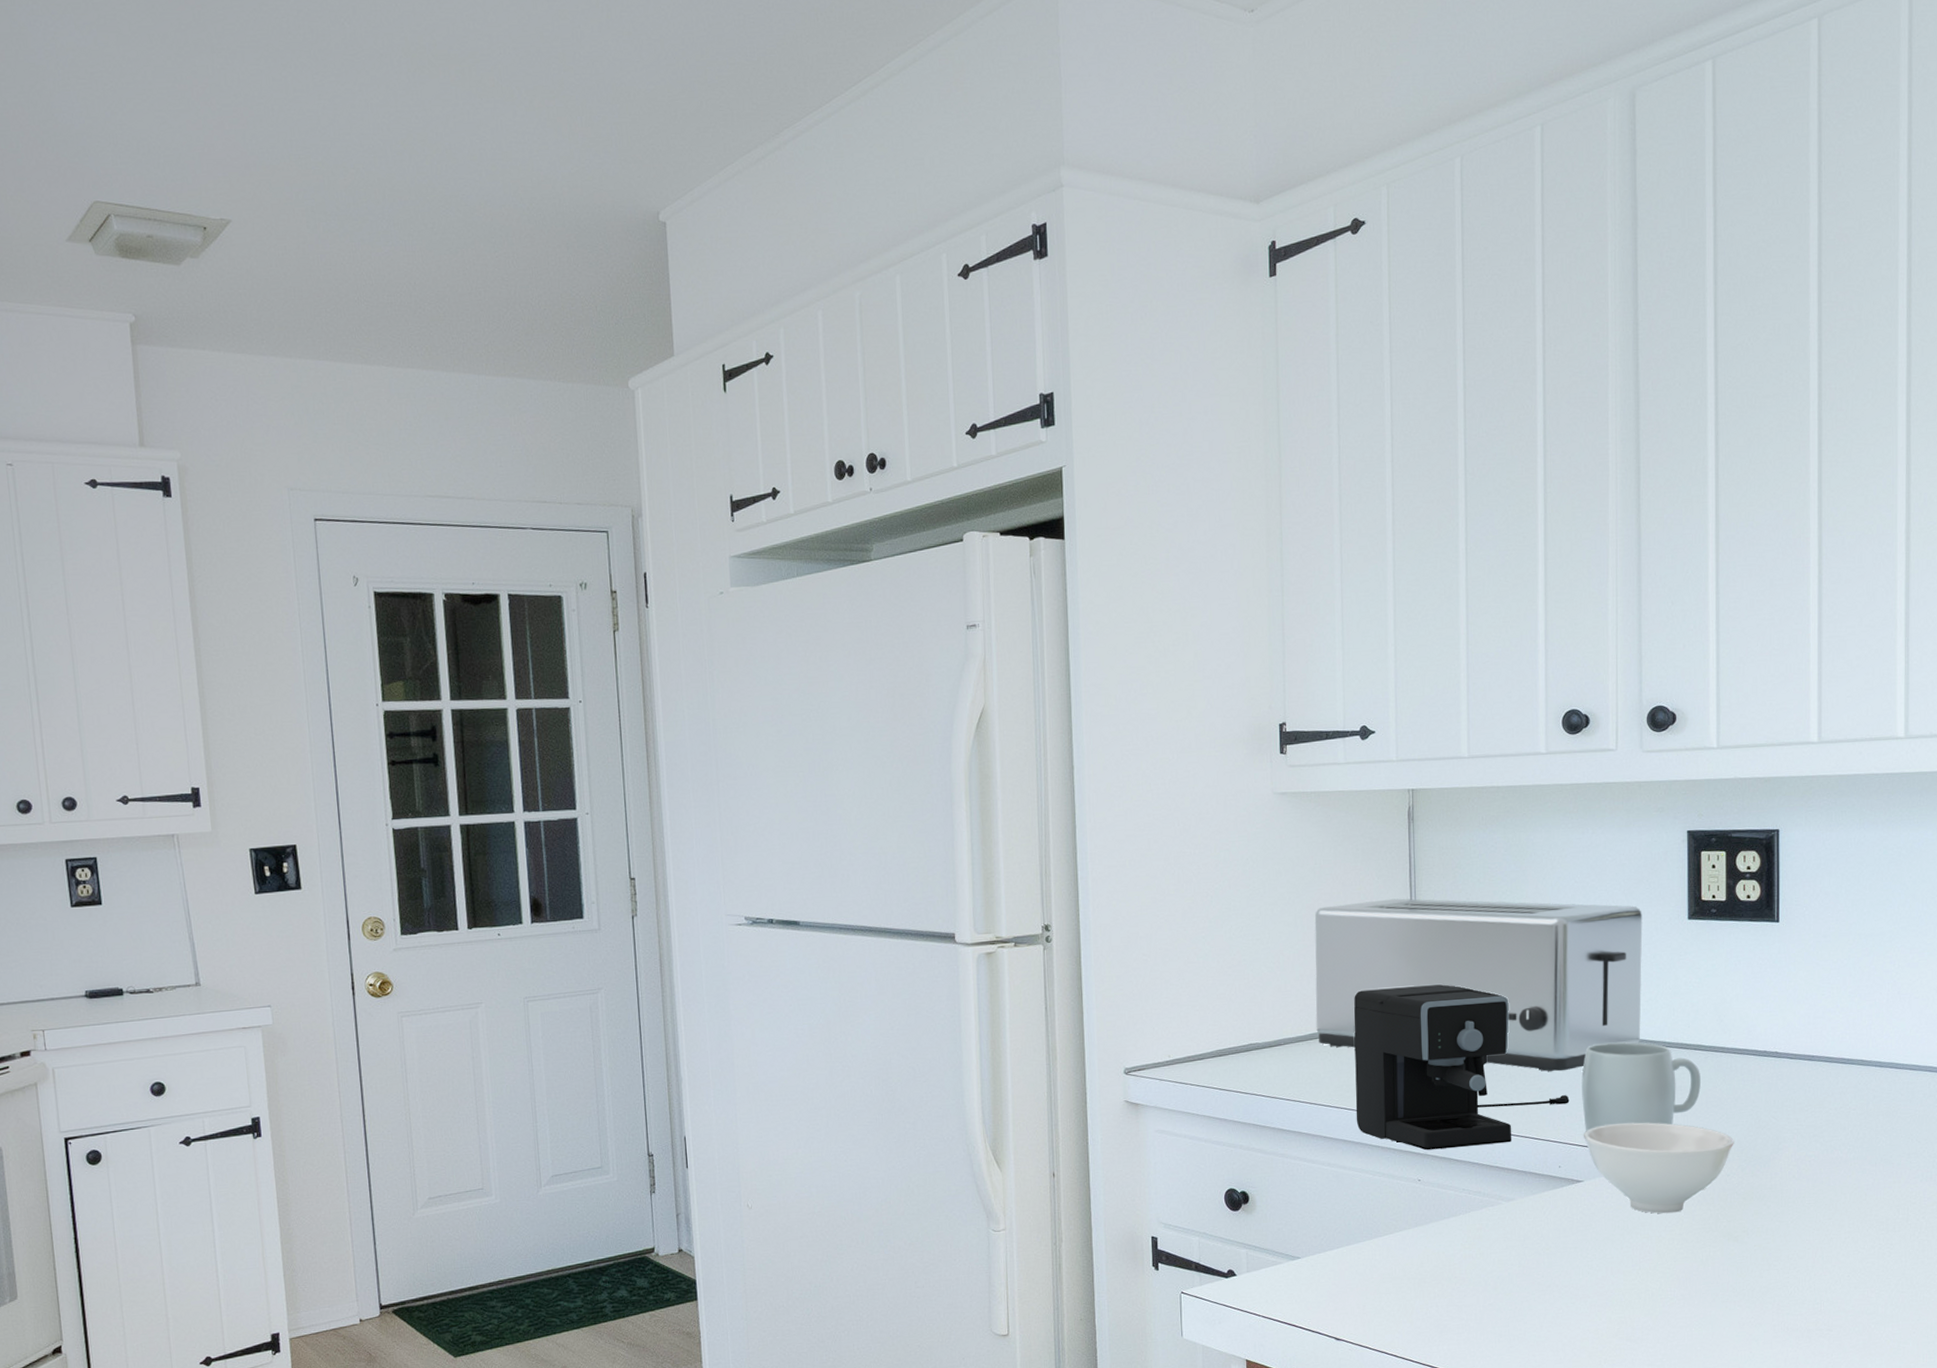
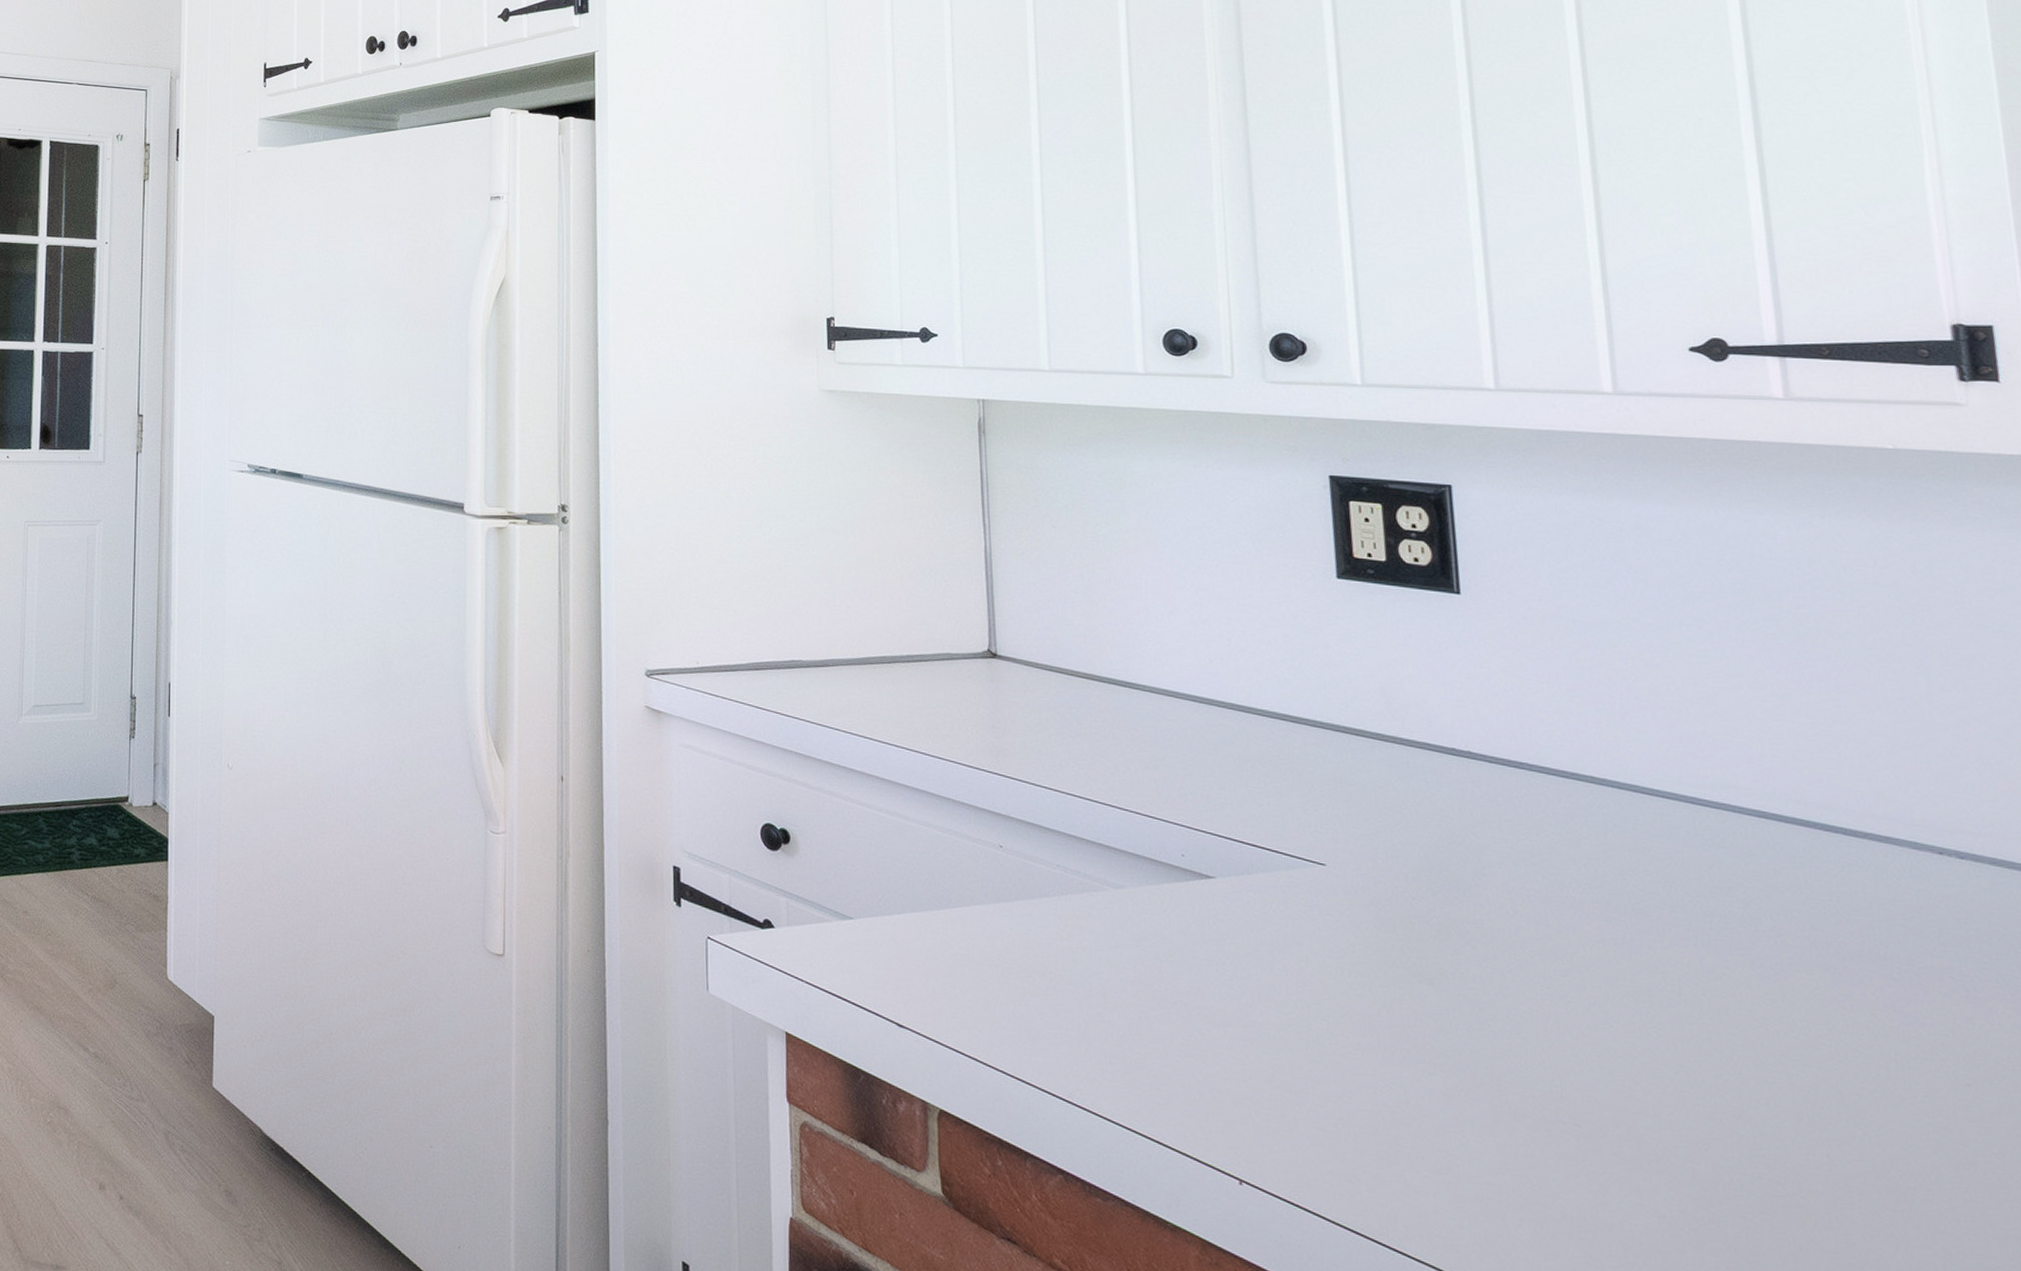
toaster: present [1314,898,1643,1072] -> none [868,517,1283,740]
coffee maker: present [1353,984,1570,1151] -> none [915,615,1192,817]
mug: present [1581,1042,1701,1131] -> none [1206,712,1368,825]
bowl: present [1584,1122,1734,1214] -> none [1213,812,1419,936]

